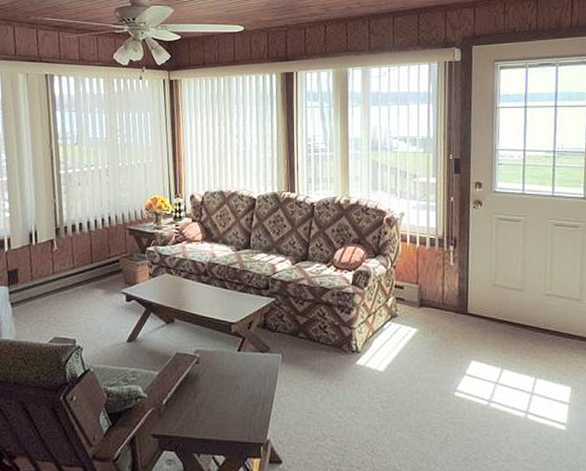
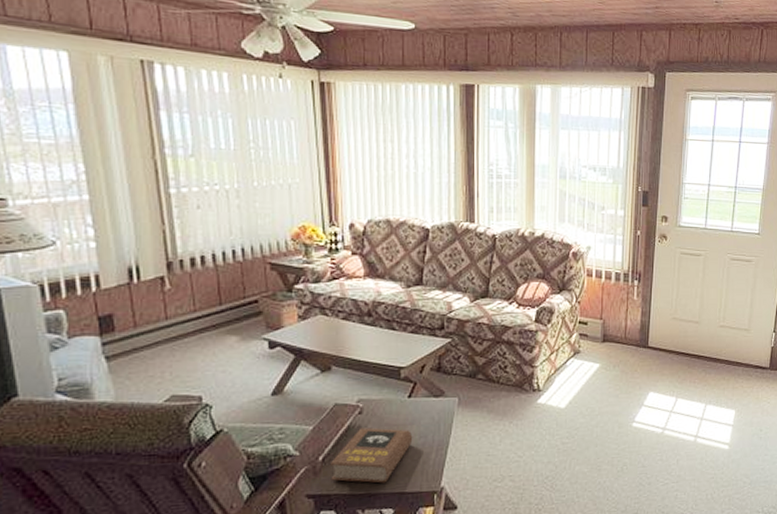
book: none [171,376,242,430] -> present [329,428,413,483]

